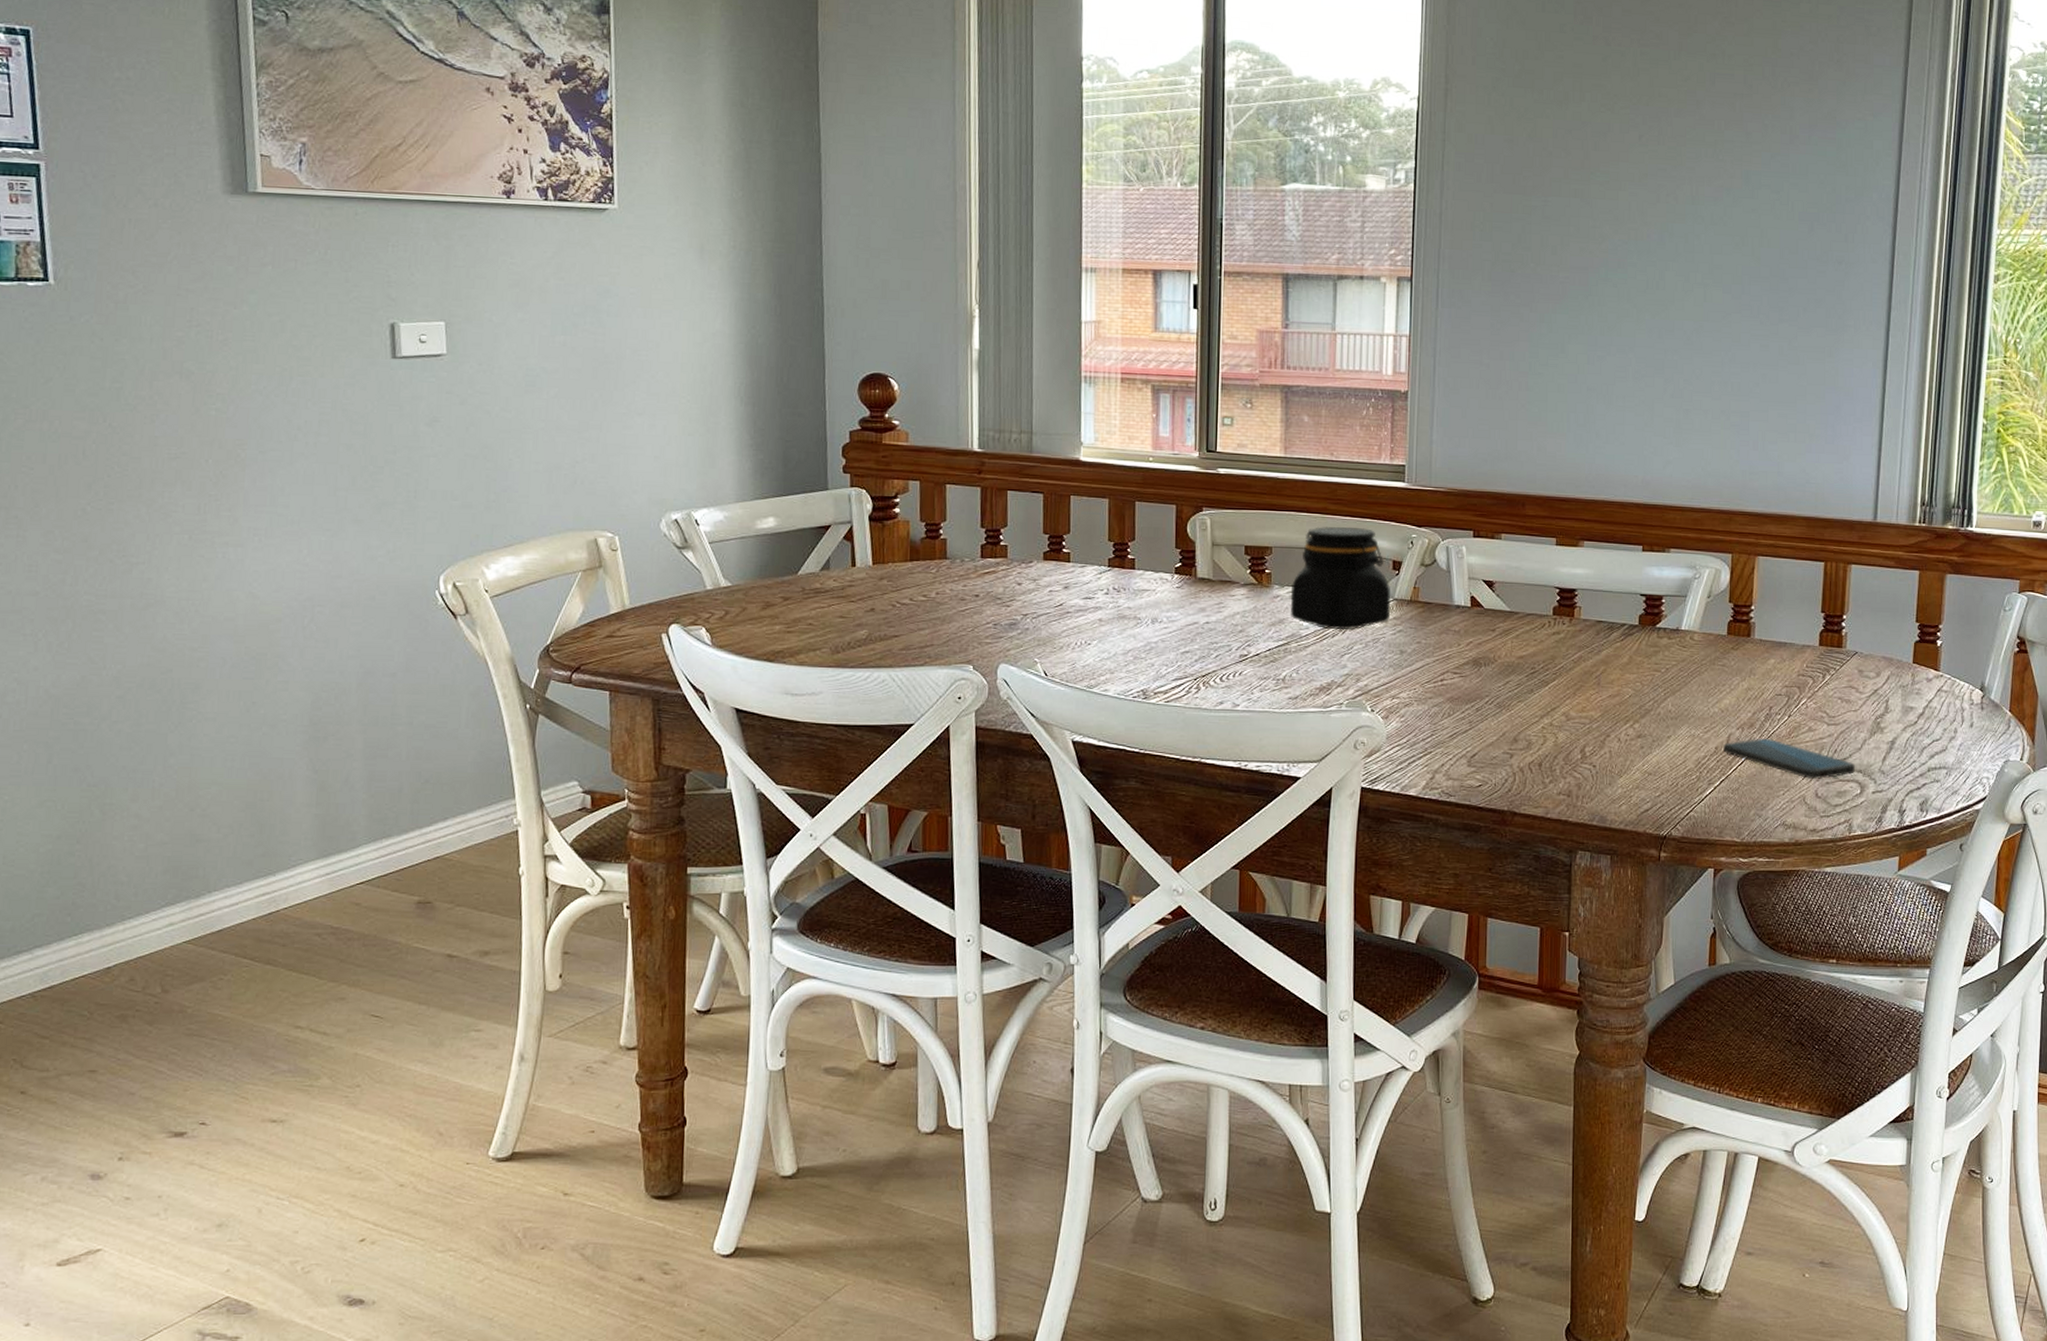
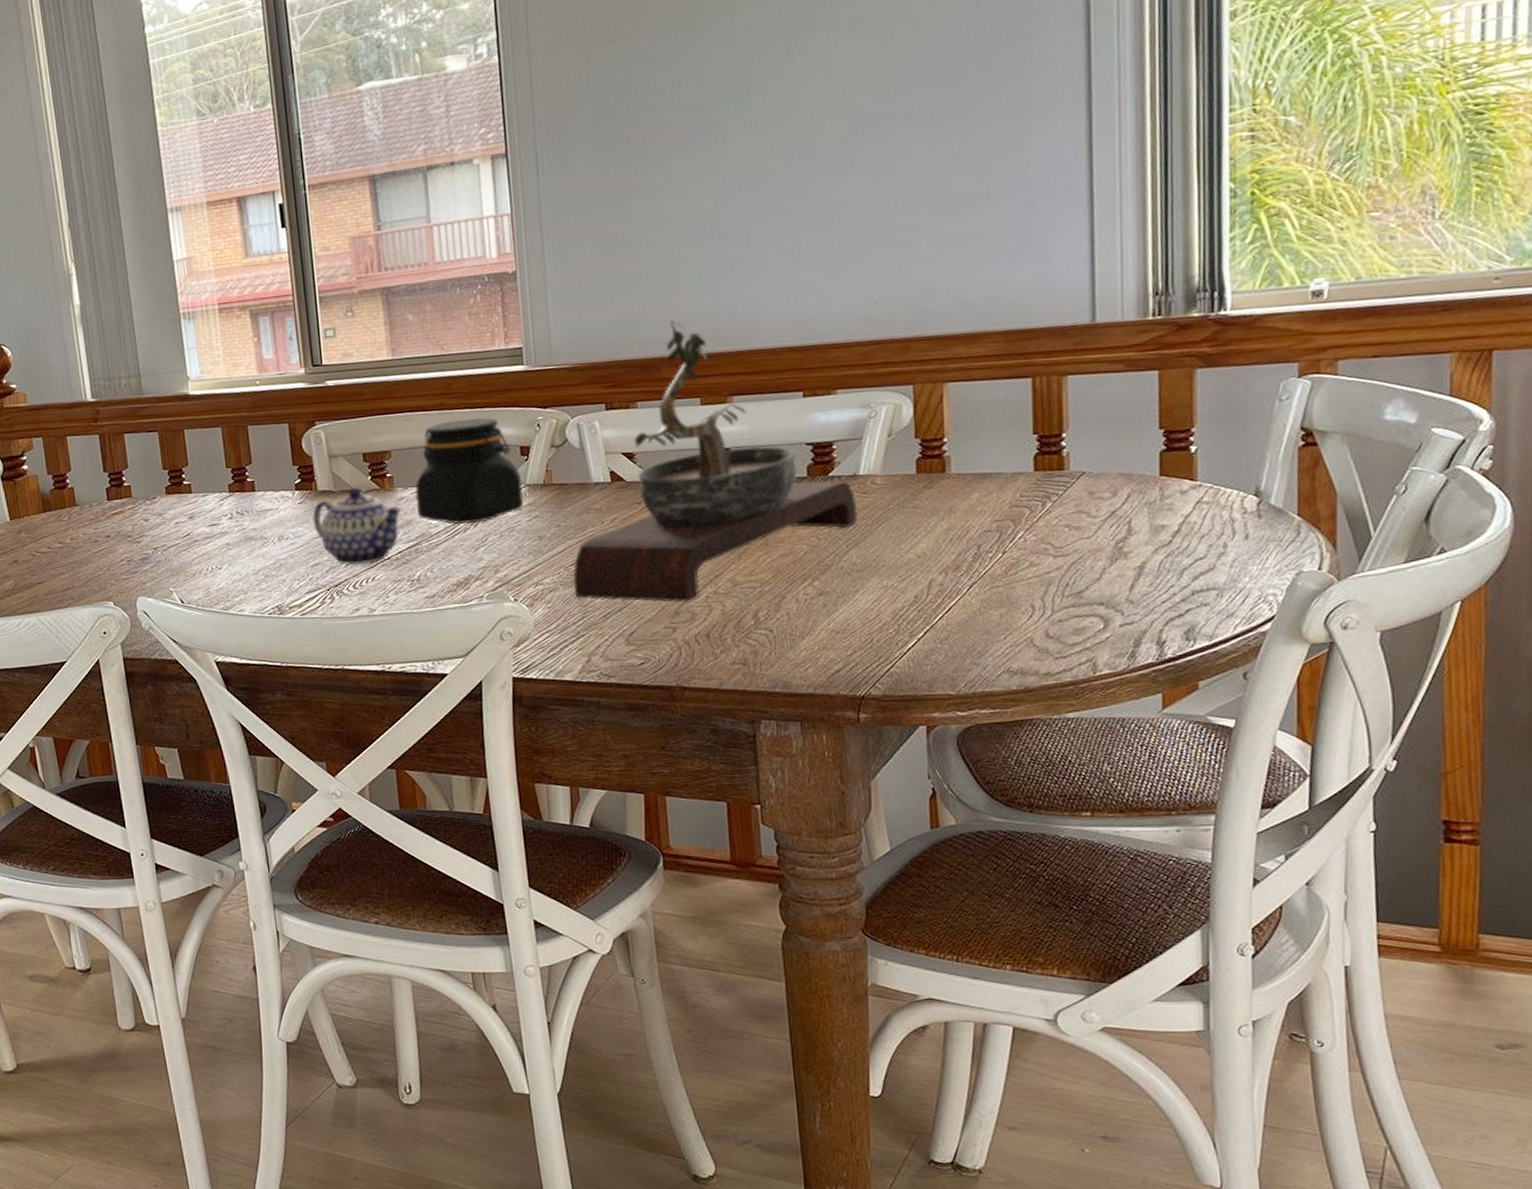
teapot: none [1187,578,1276,658] -> present [312,486,402,566]
bonsai tree: none [1426,461,1677,731] -> present [572,320,859,603]
smartphone: present [1723,738,1856,779] -> none [924,579,1095,619]

